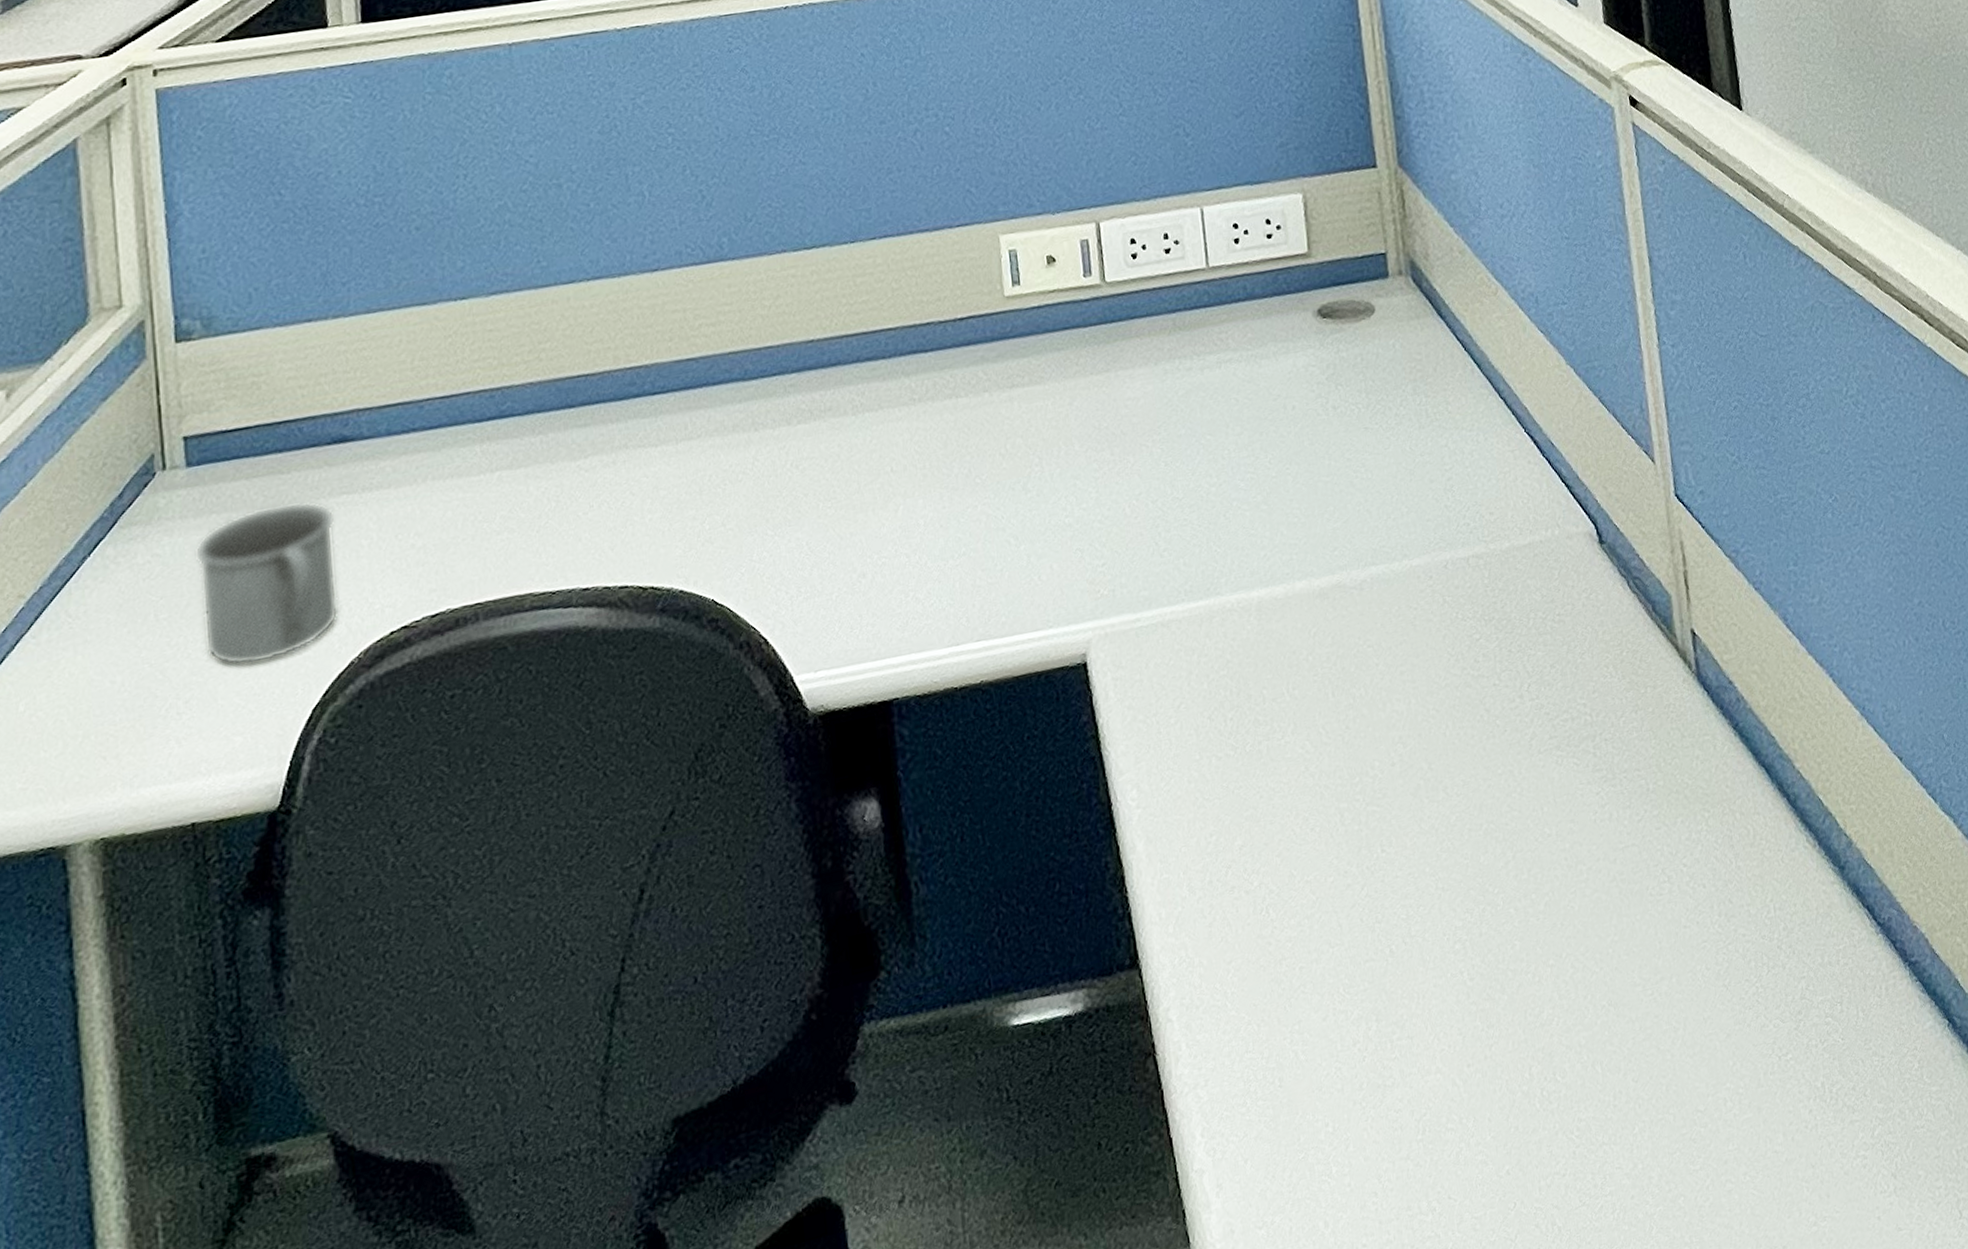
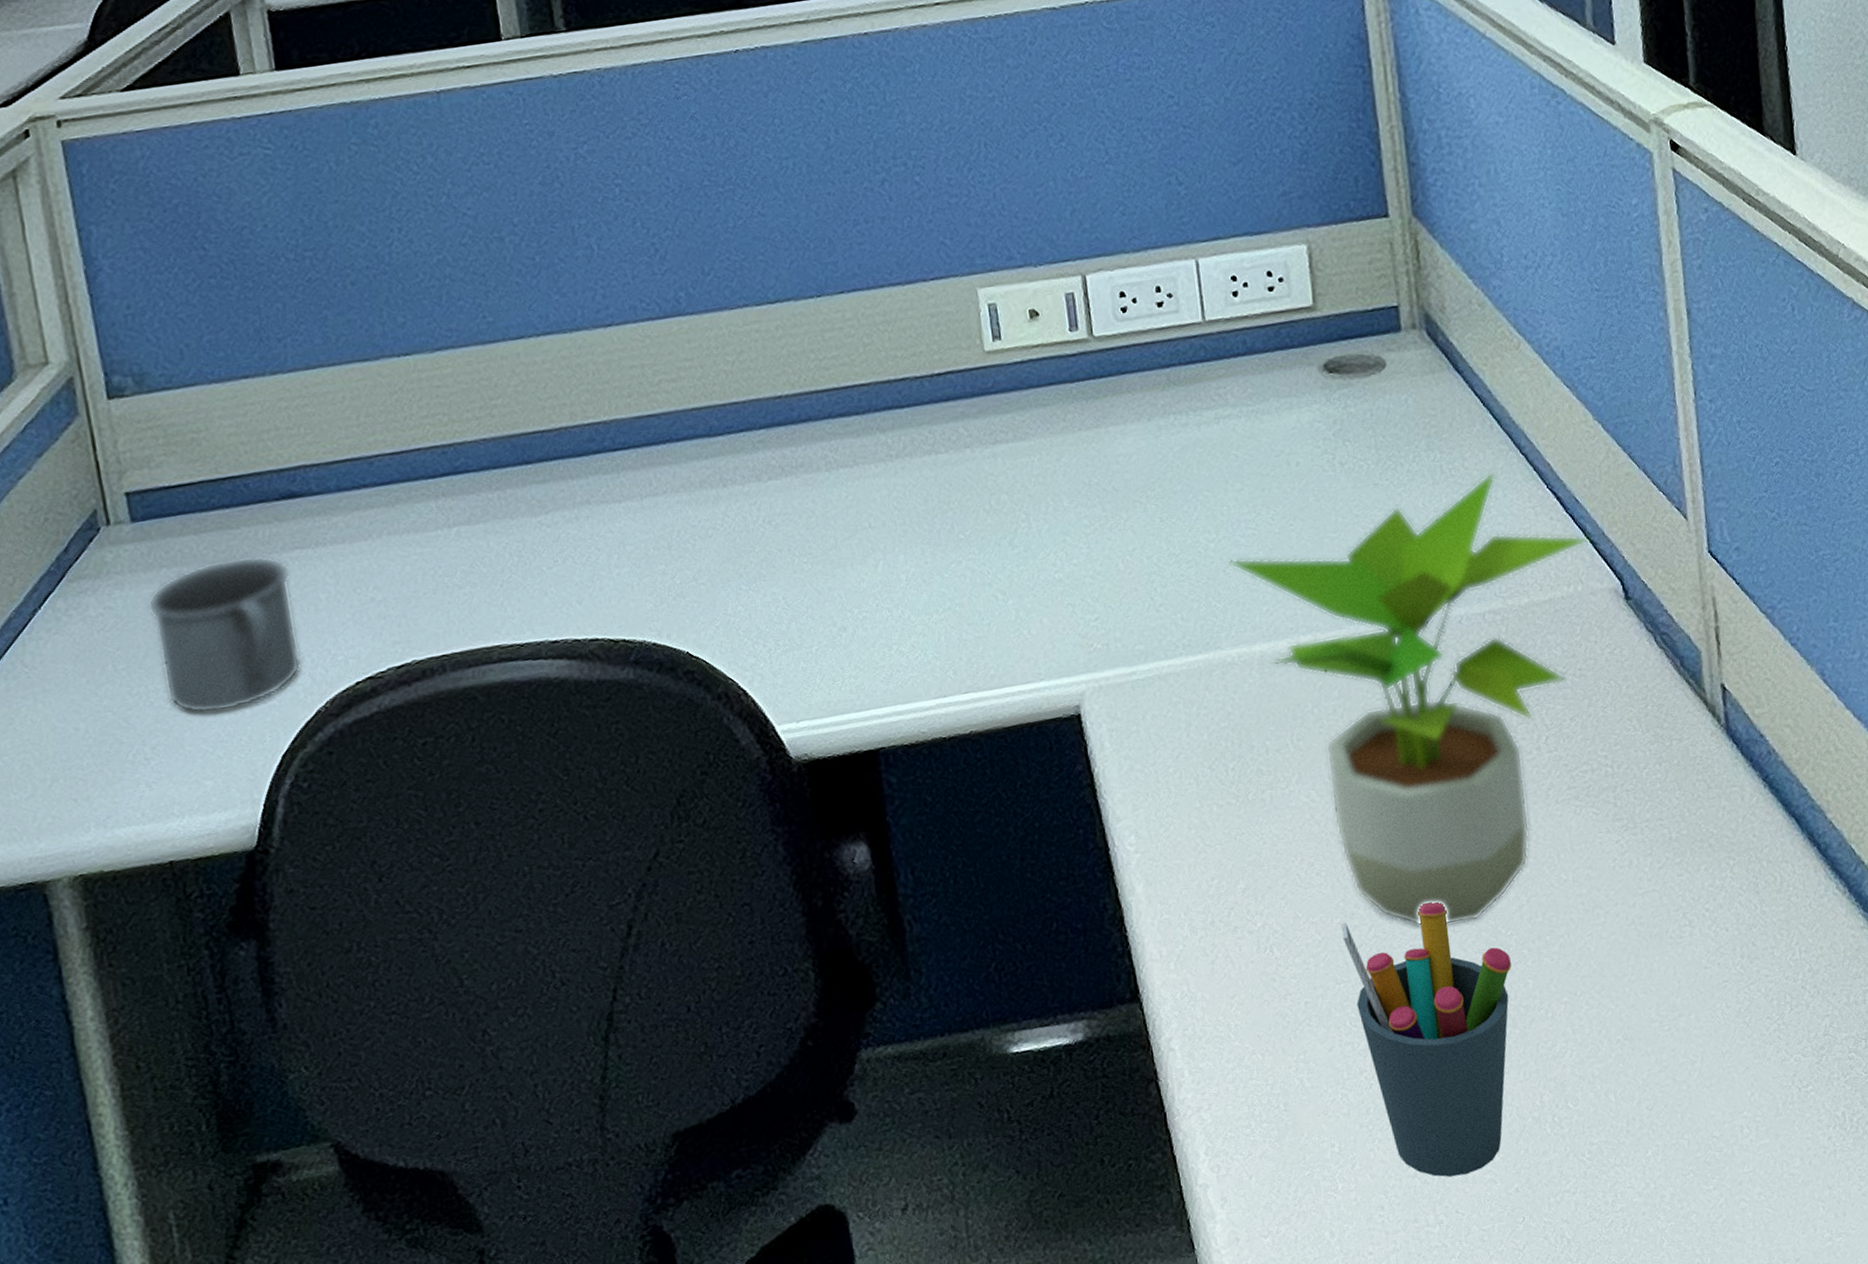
potted plant: none [1229,416,1565,884] -> present [1229,472,1589,926]
pen holder: none [1334,858,1499,1159] -> present [1341,902,1511,1177]

